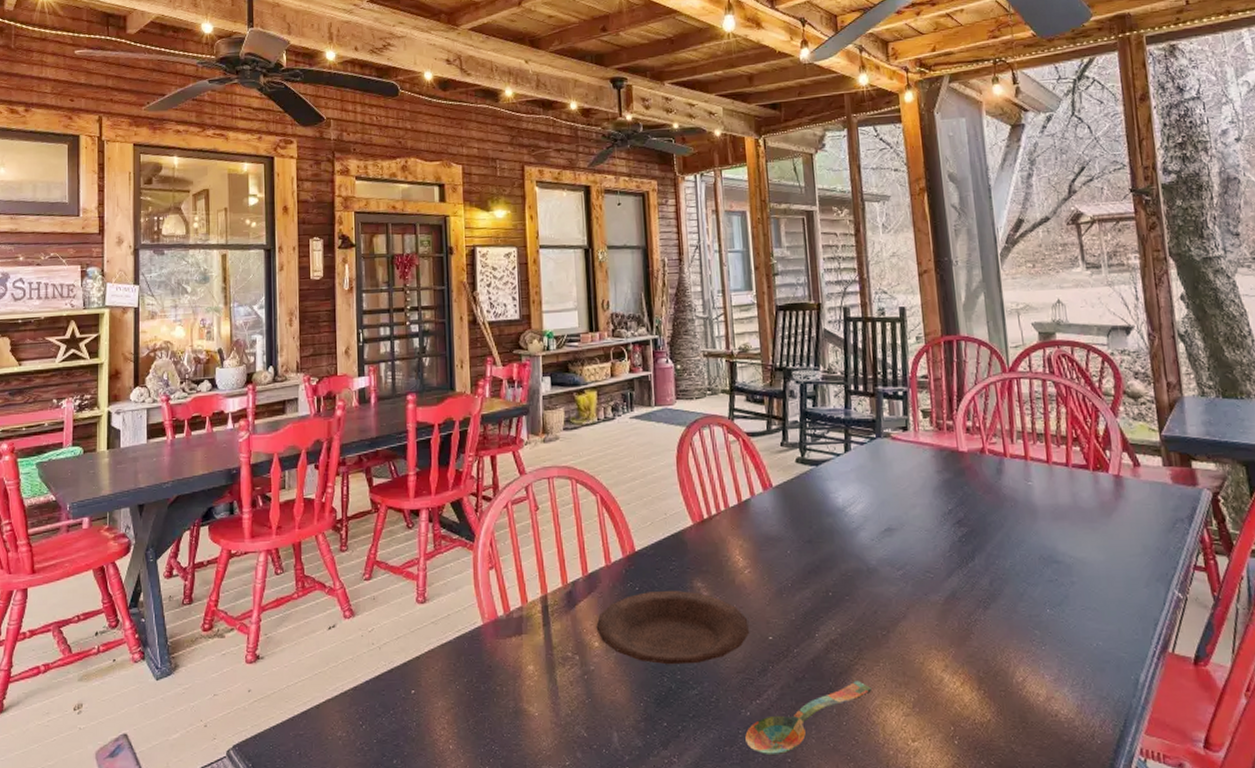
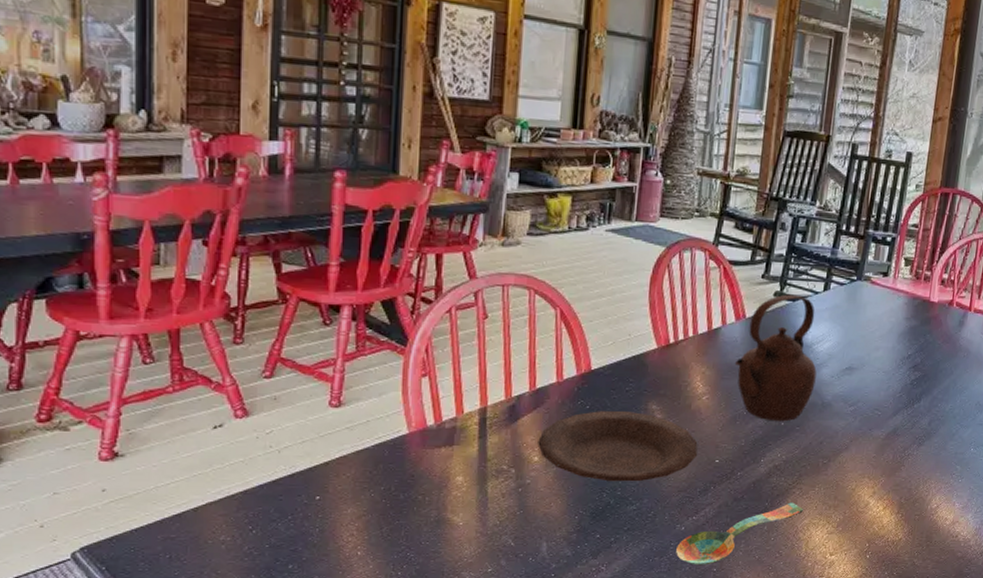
teapot: none [769,459,856,592] -> present [734,294,817,422]

